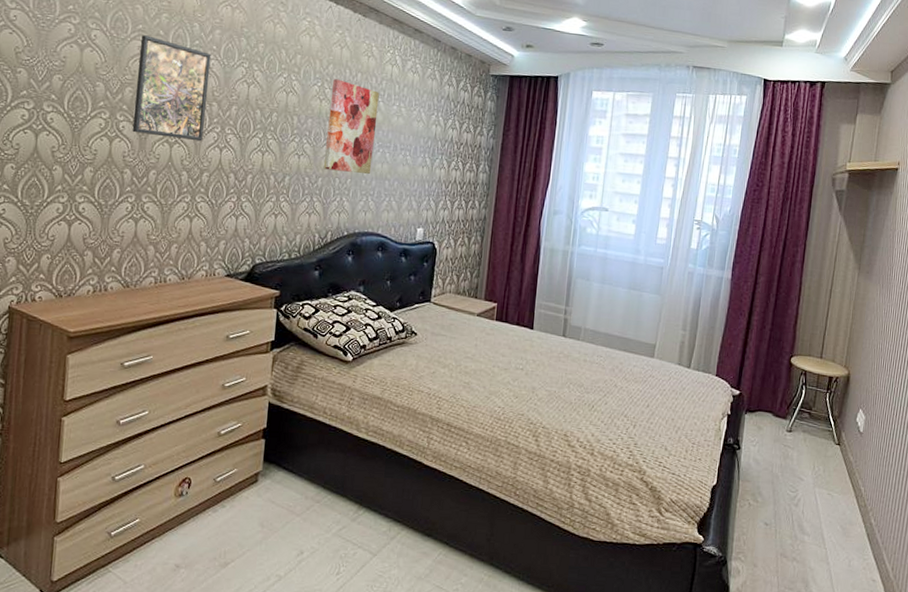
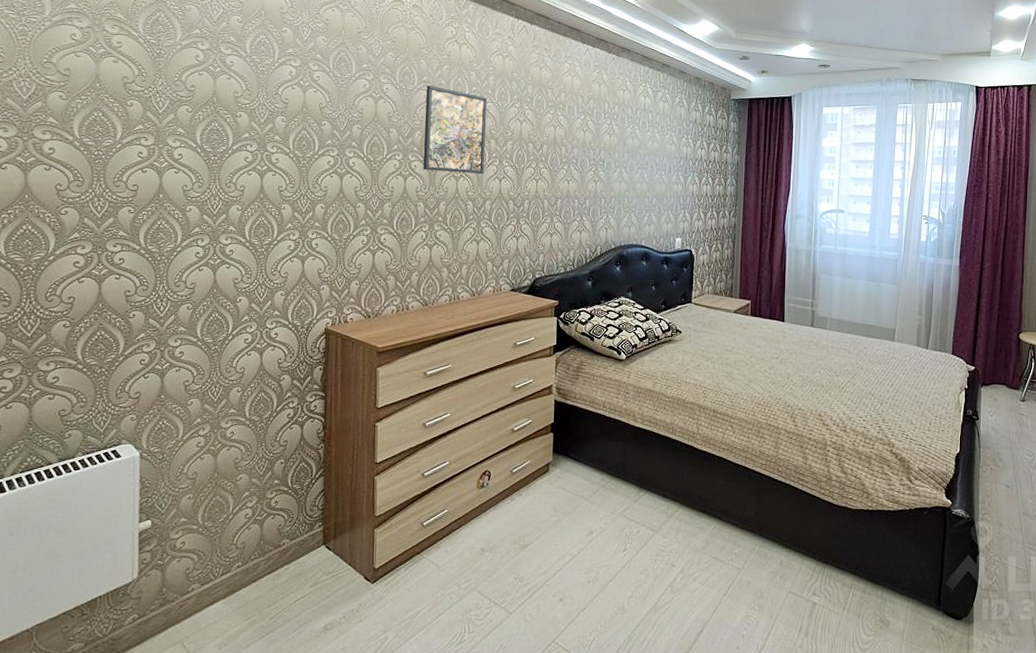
wall art: present [323,79,380,174] -> none [590,112,635,193]

